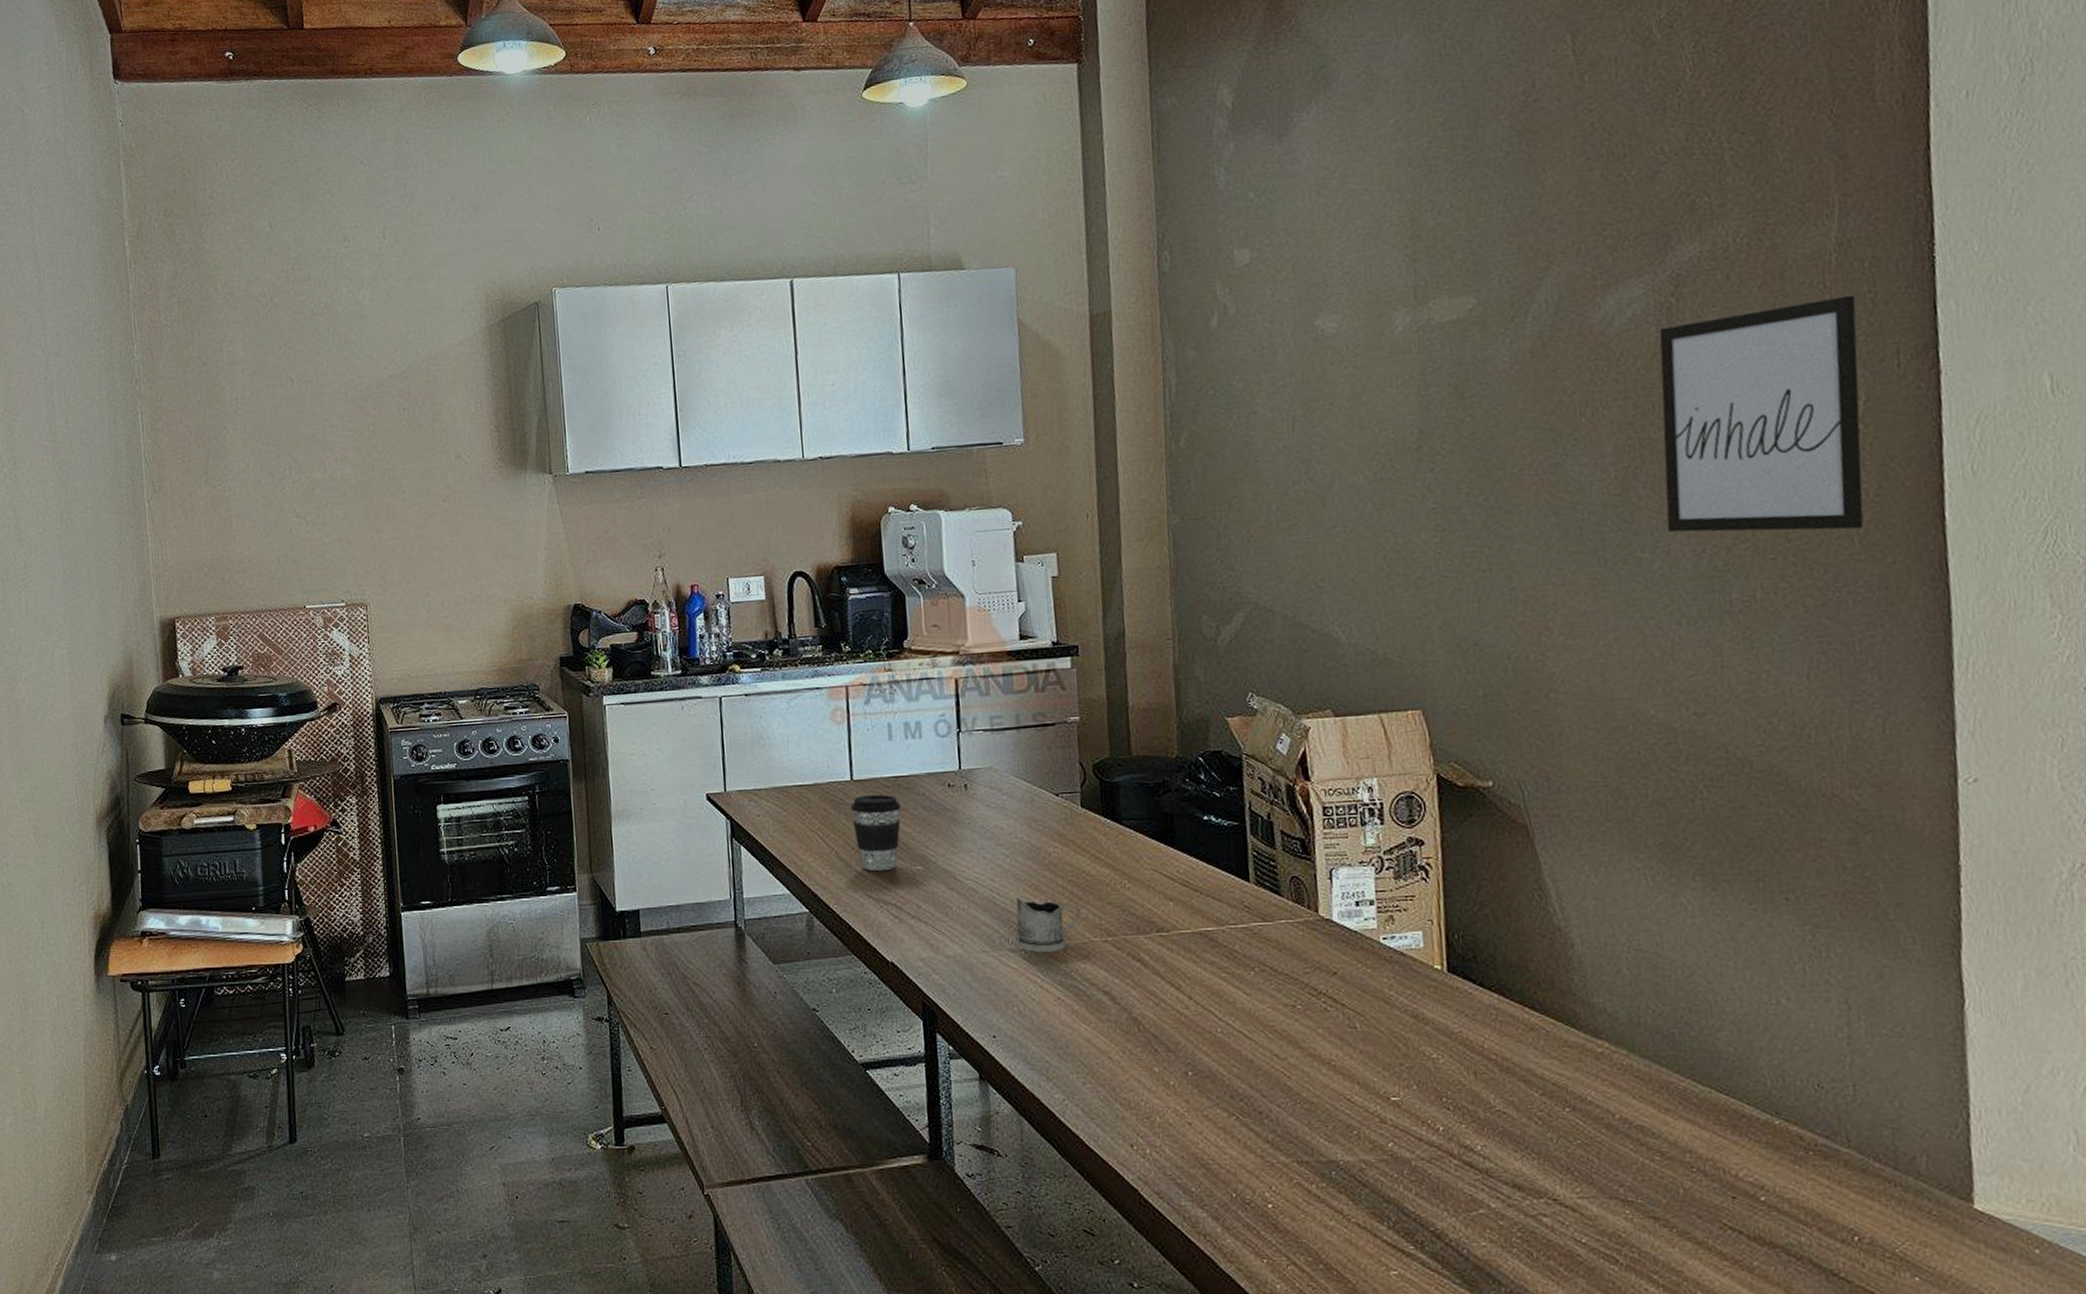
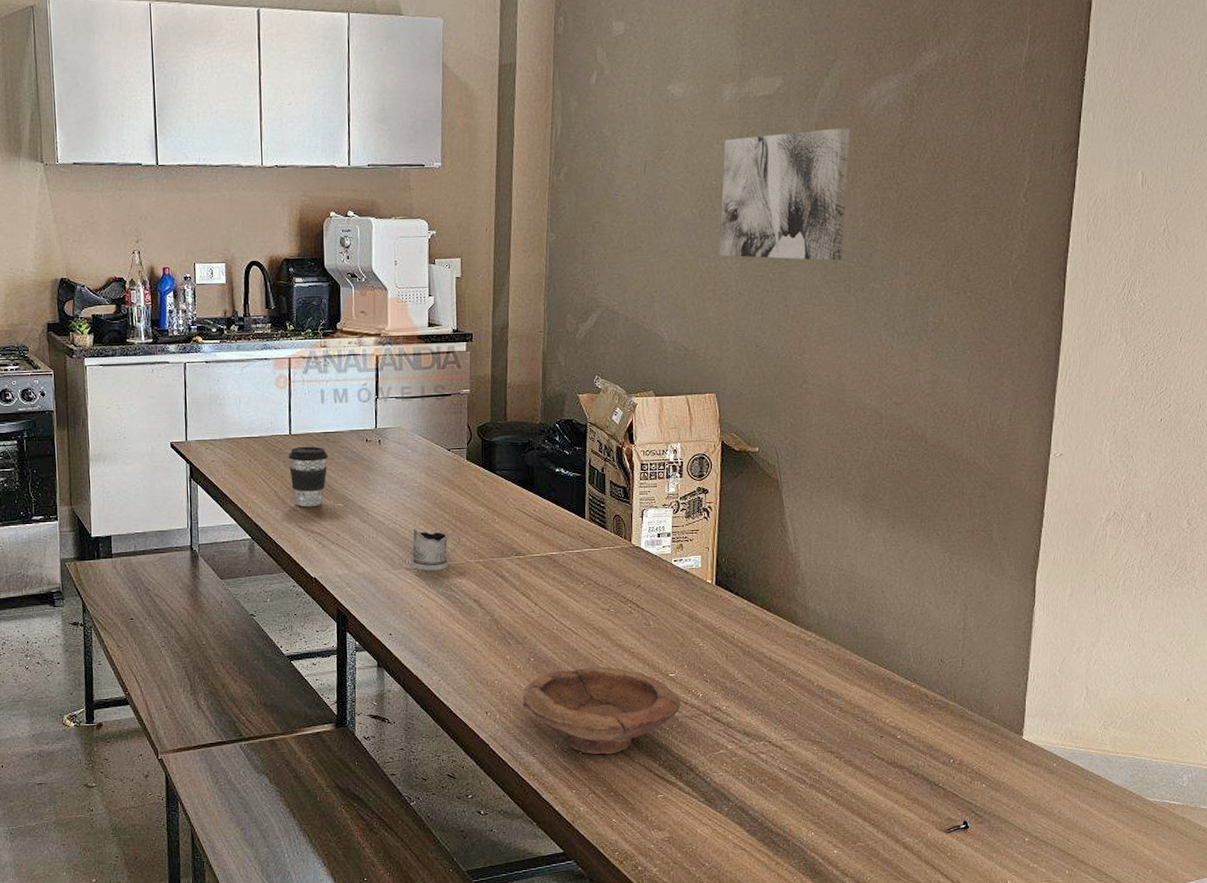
bowl: none [1180,1085,1413,1210] -> present [522,666,681,755]
wall art: none [1401,351,1589,530] -> present [719,128,850,261]
wall art: present [1659,295,1864,533] -> none [892,102,1031,275]

